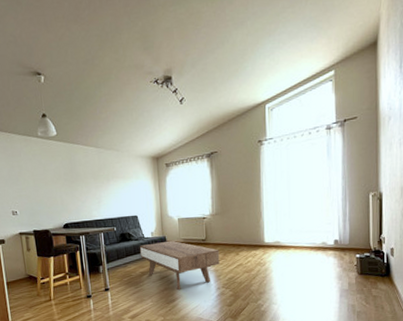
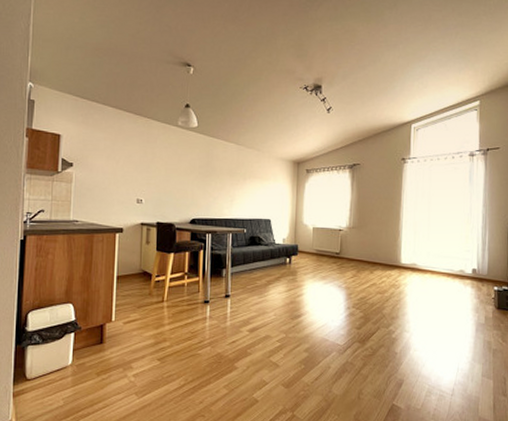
coffee table: present [139,240,220,291] -> none [268,250,353,306]

